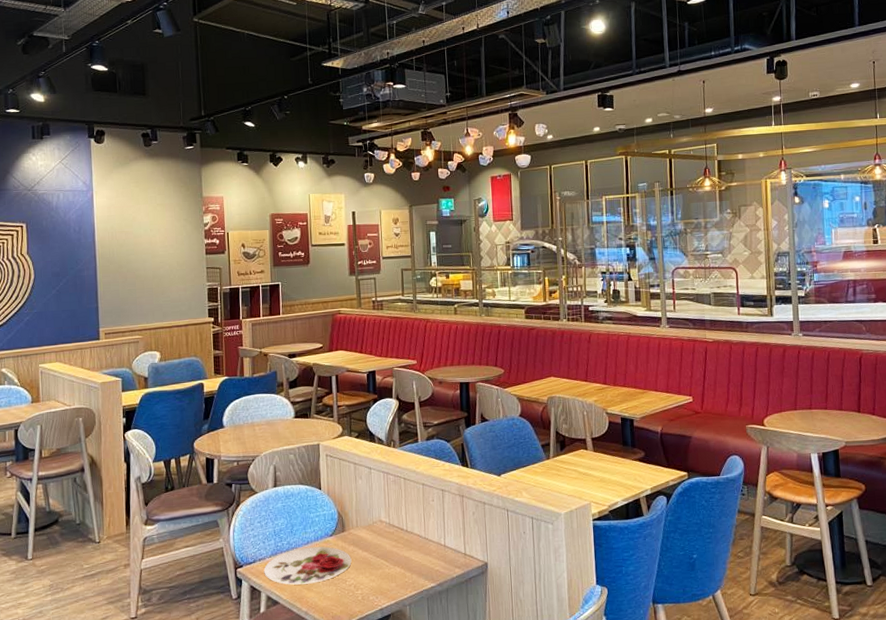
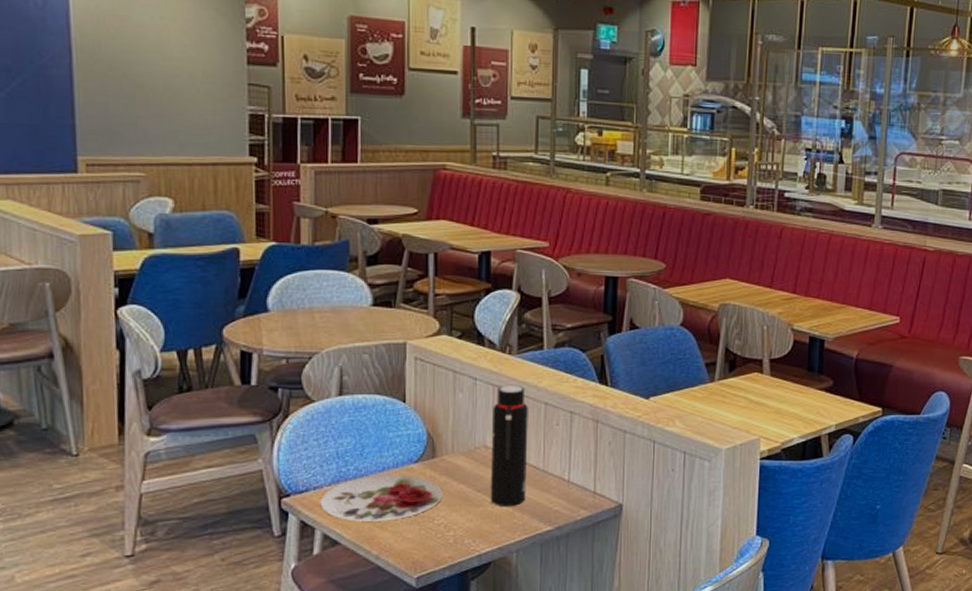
water bottle: none [384,471,414,569] -> present [490,384,528,507]

